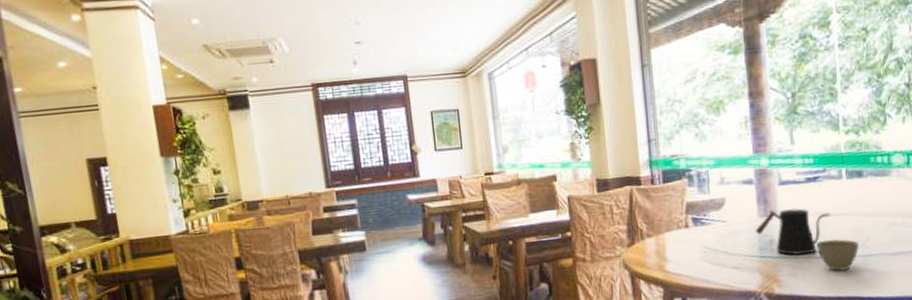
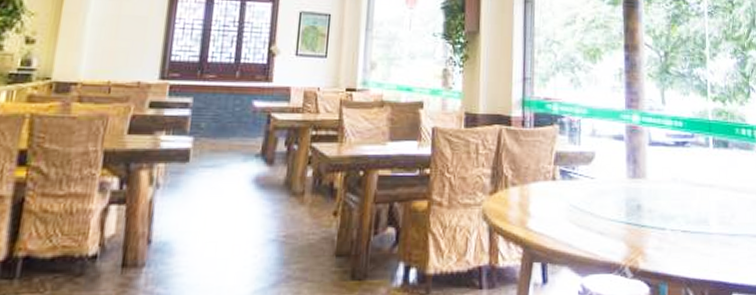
kettle: present [755,208,831,255] -> none [623,172,698,227]
cup: present [817,238,860,272] -> none [683,212,725,250]

